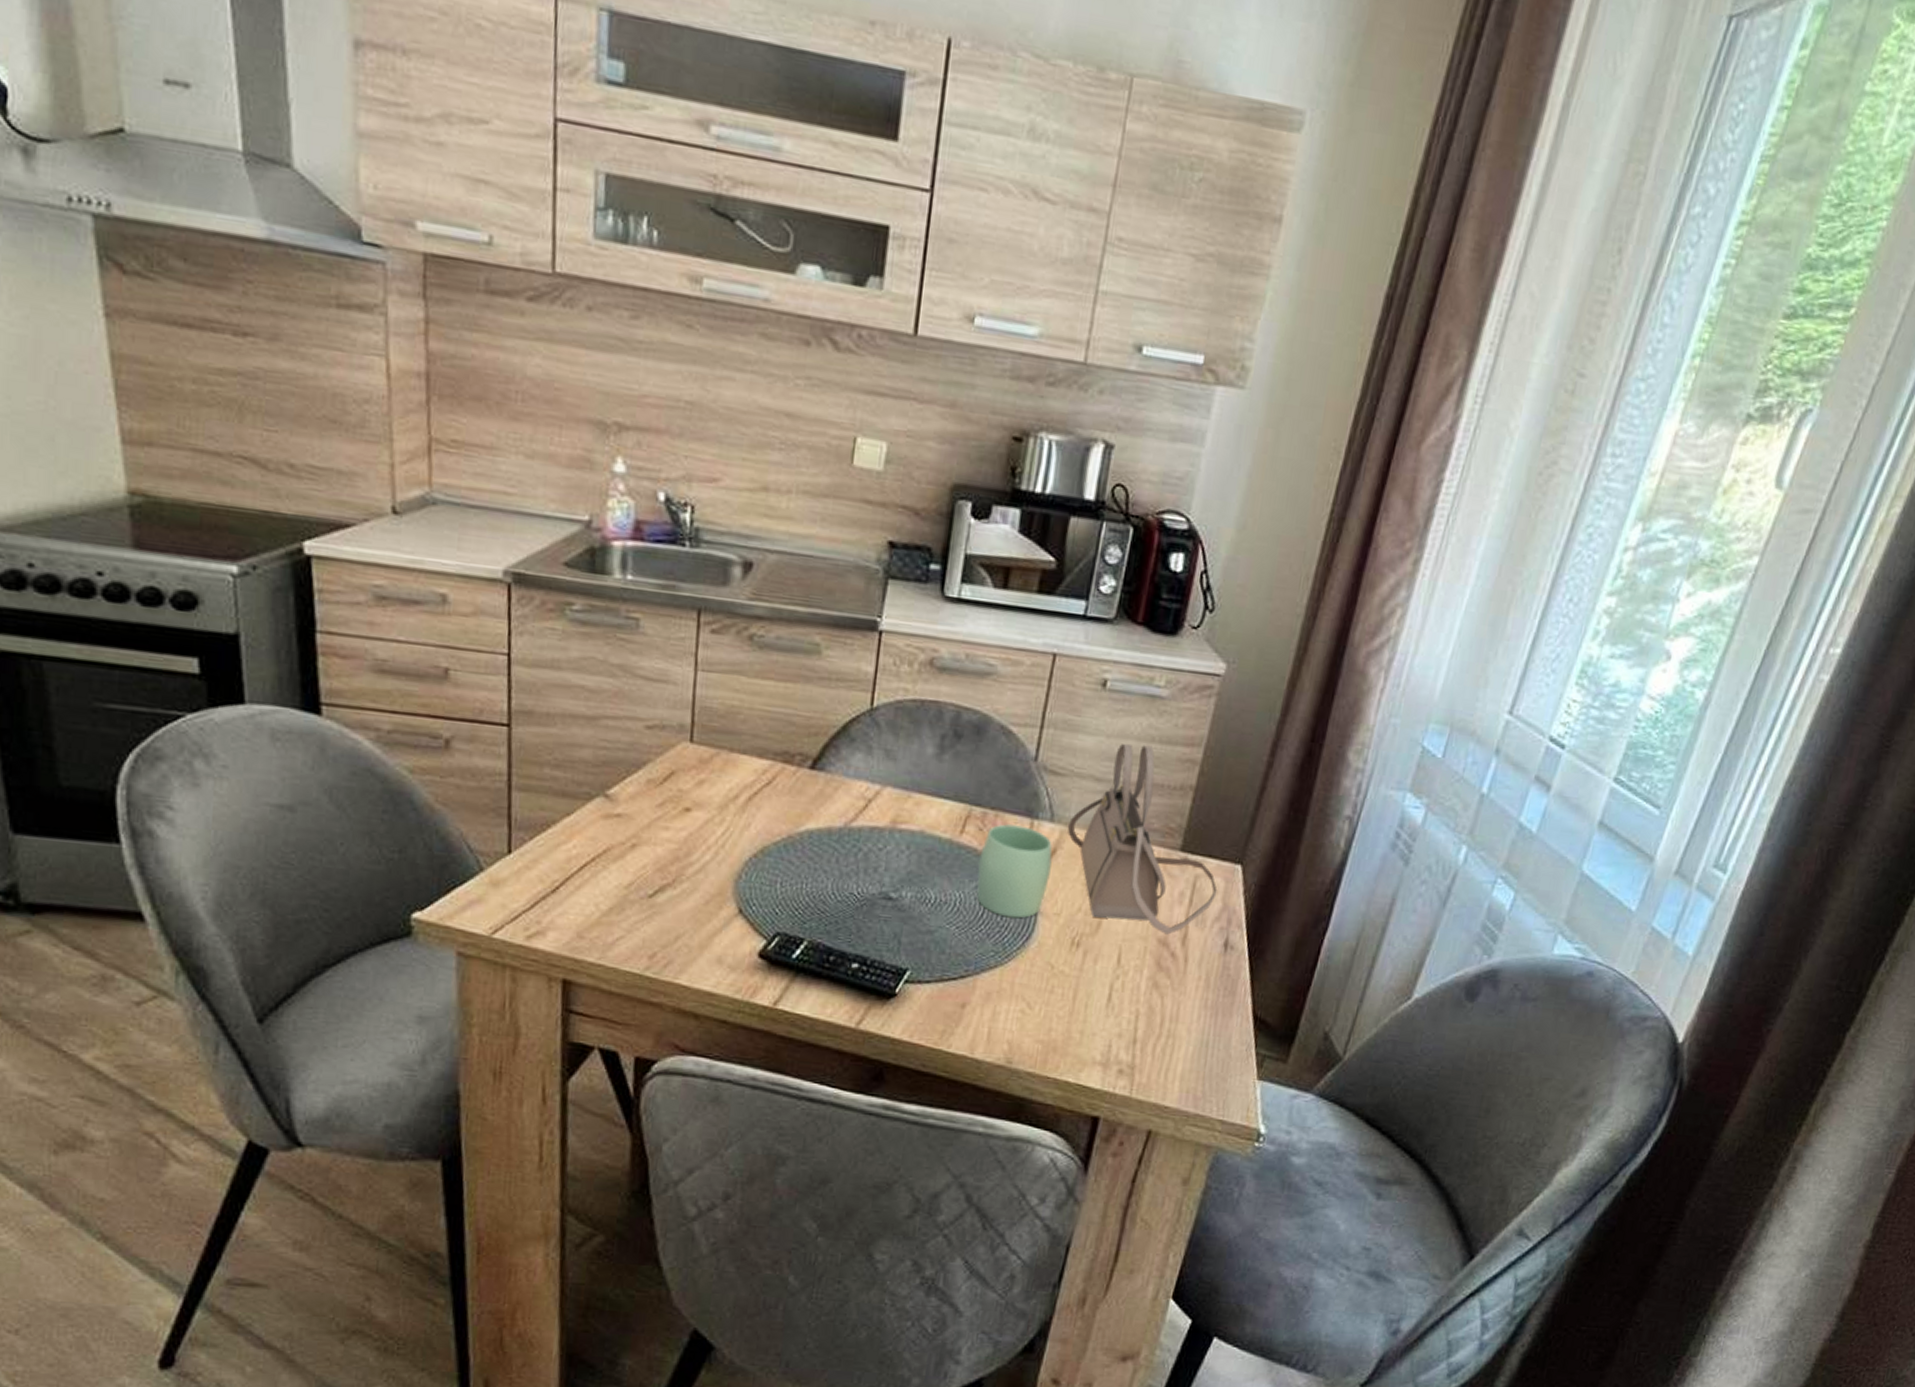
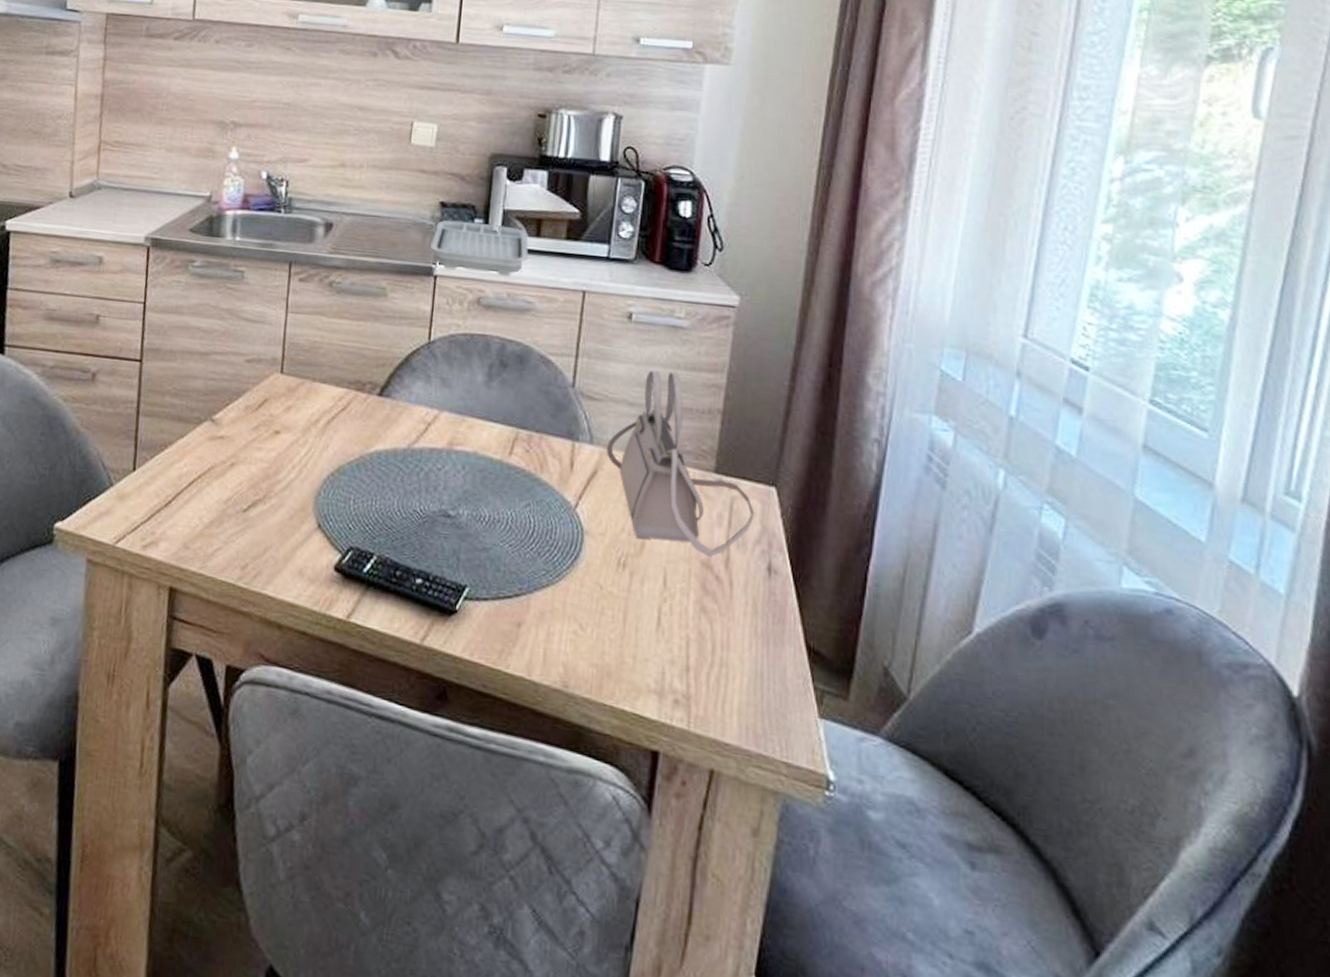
dish rack: none [875,563,993,636] -> present [431,220,528,278]
mug: present [976,824,1053,919] -> none [526,446,594,538]

